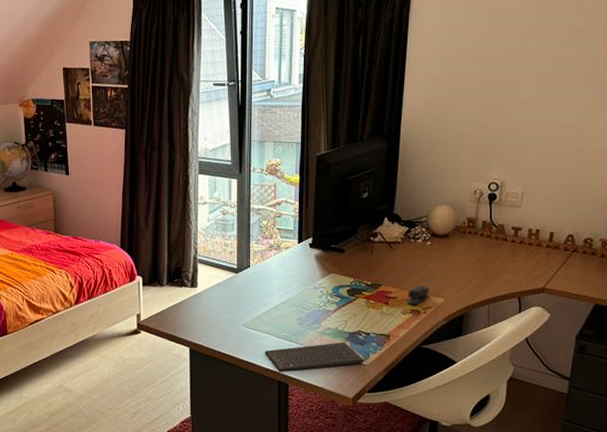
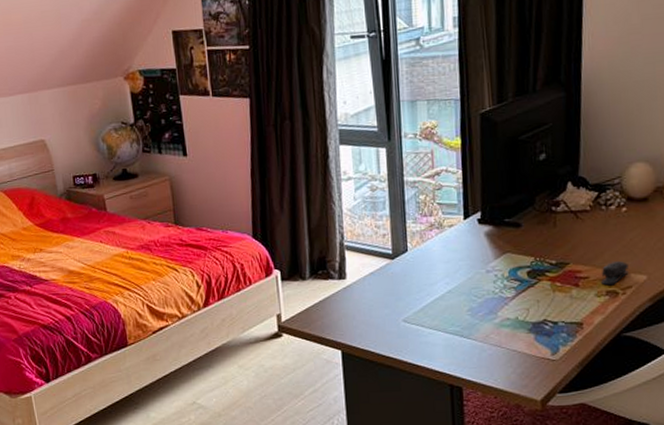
keyboard: present [265,342,364,373] -> none [431,334,552,375]

